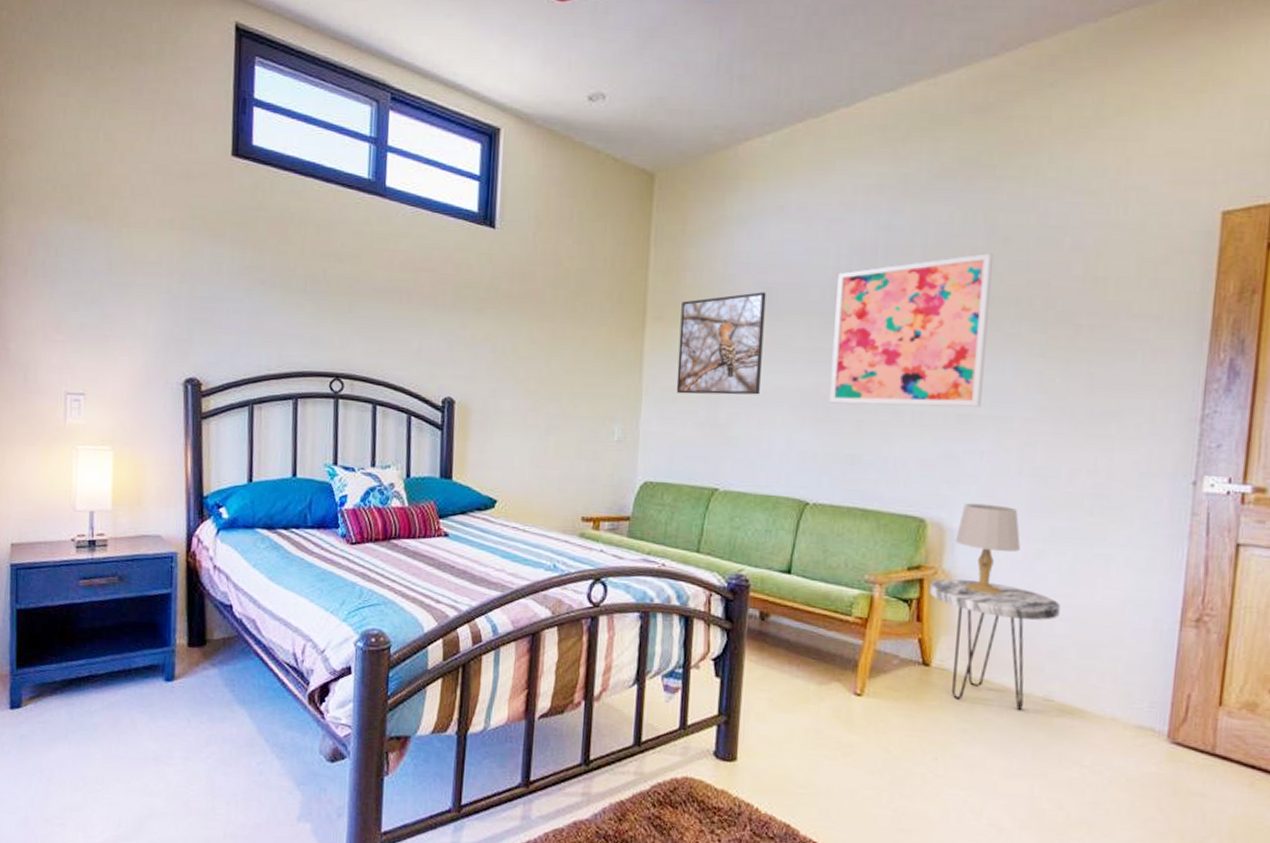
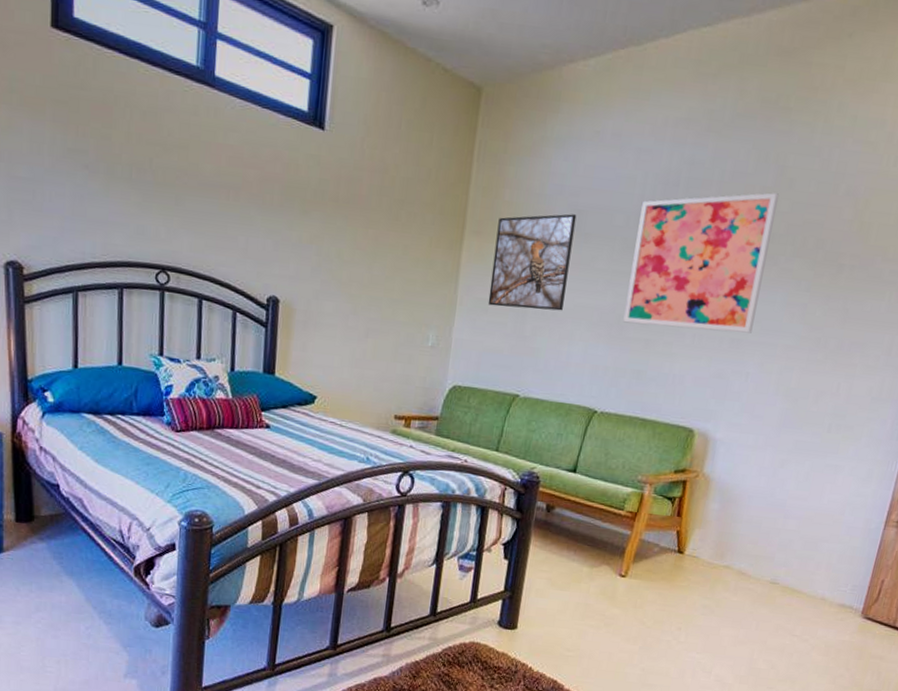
side table: present [929,578,1061,711] -> none [690,481,795,591]
table lamp: present [955,503,1020,595] -> none [716,417,771,496]

